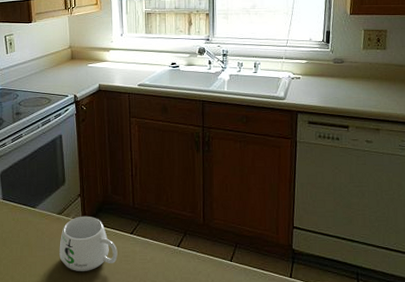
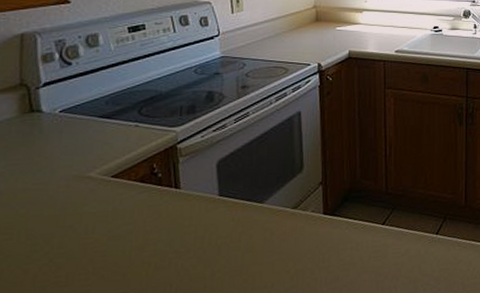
mug: present [59,216,118,271] -> none [292,207,366,277]

